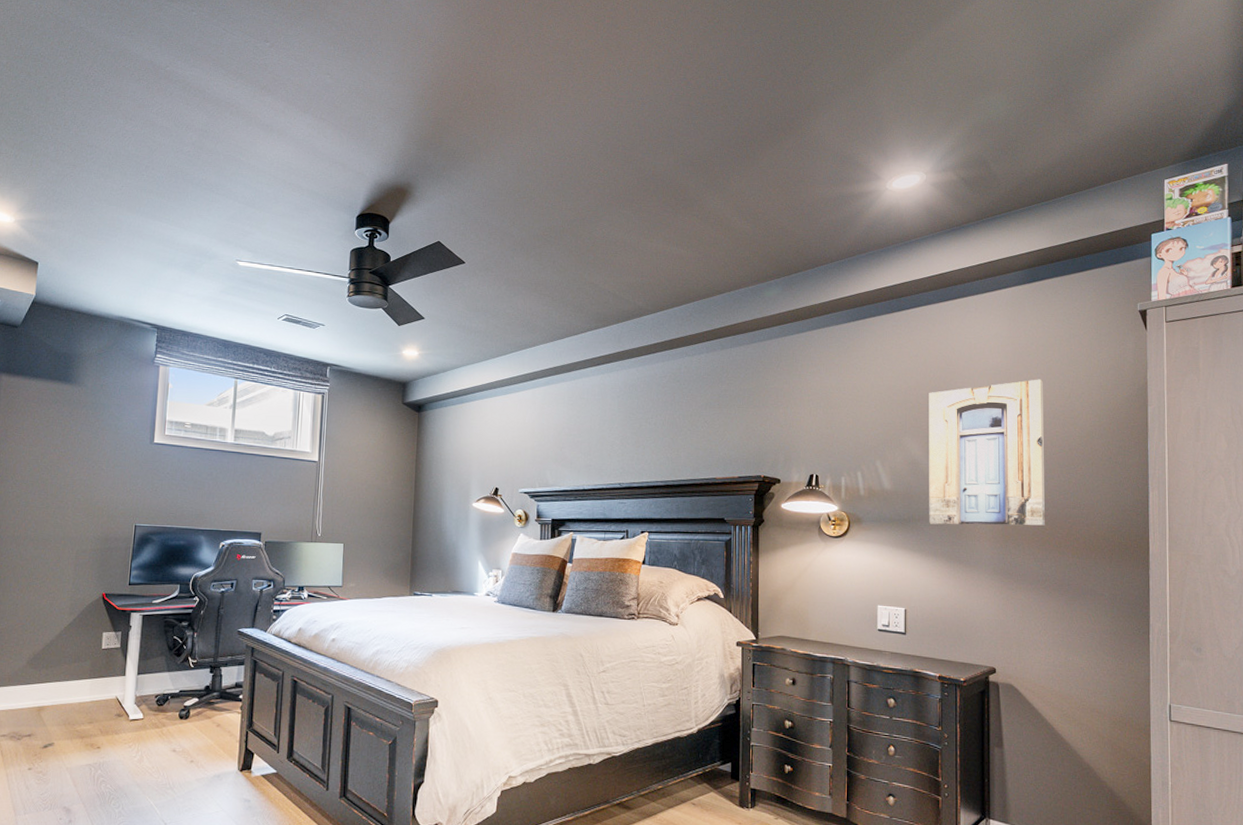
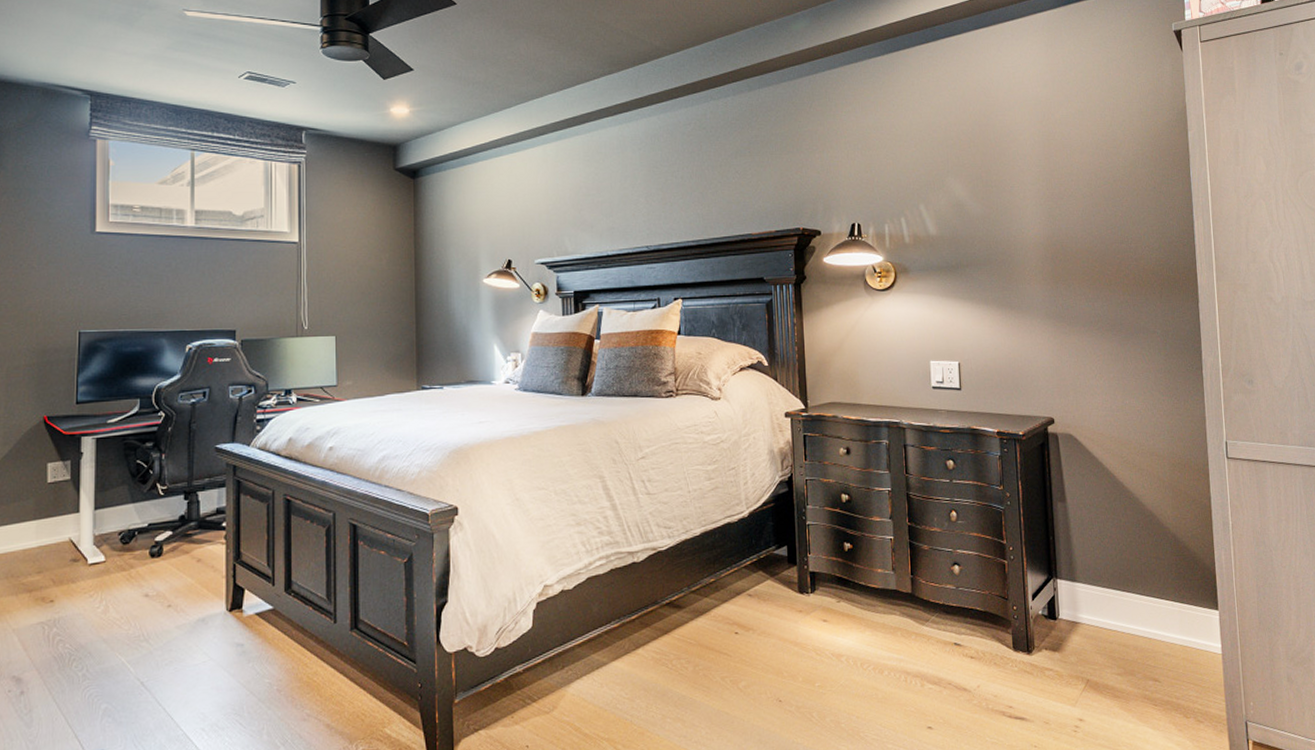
wall art: present [929,379,1045,526] -> none [969,108,1094,269]

